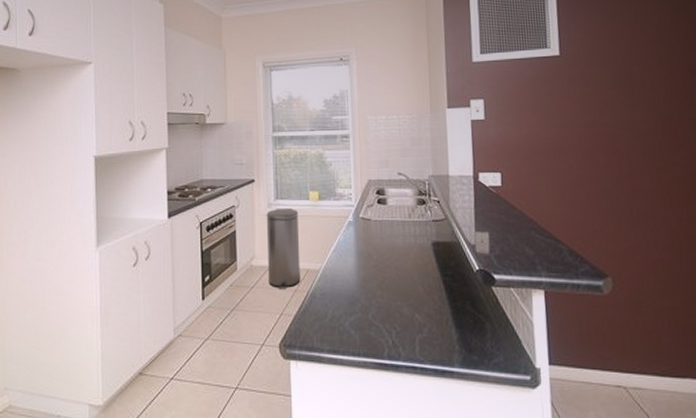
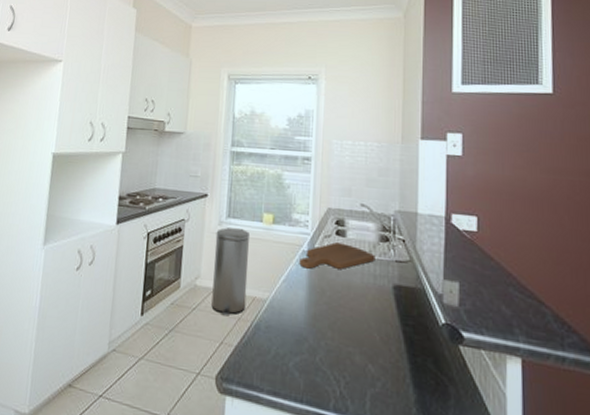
cutting board: none [346,210,415,237] -> present [299,242,375,269]

